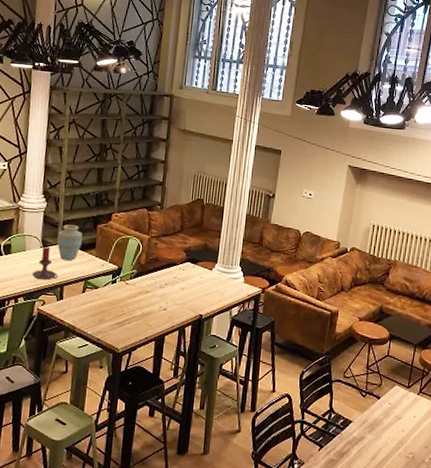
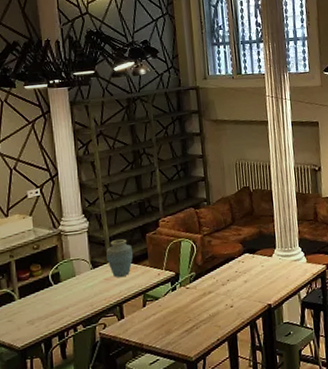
candle holder: present [32,247,58,280] -> none [87,267,115,303]

